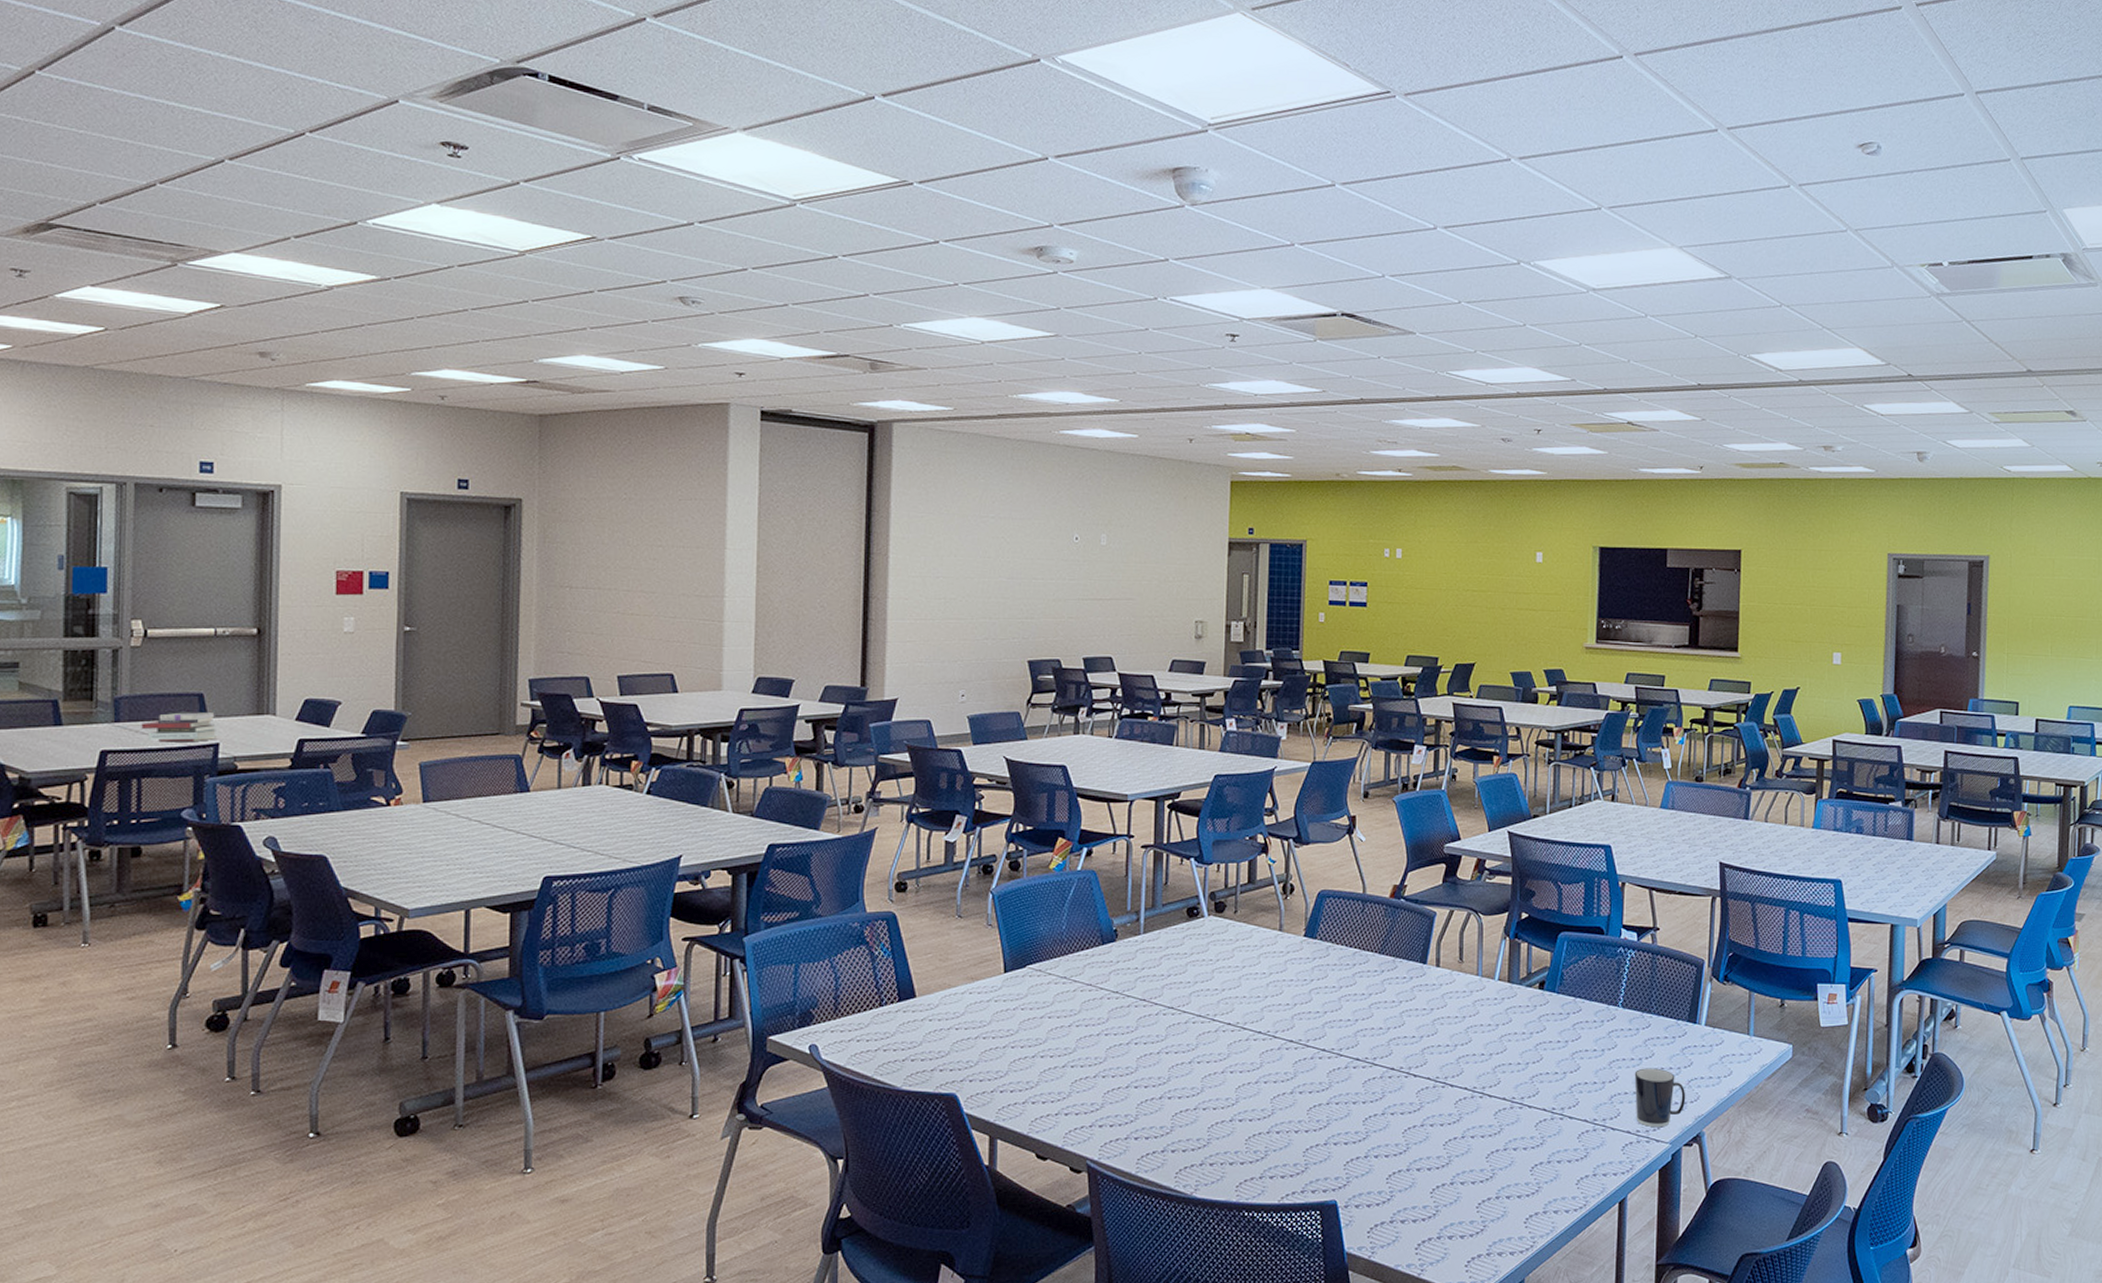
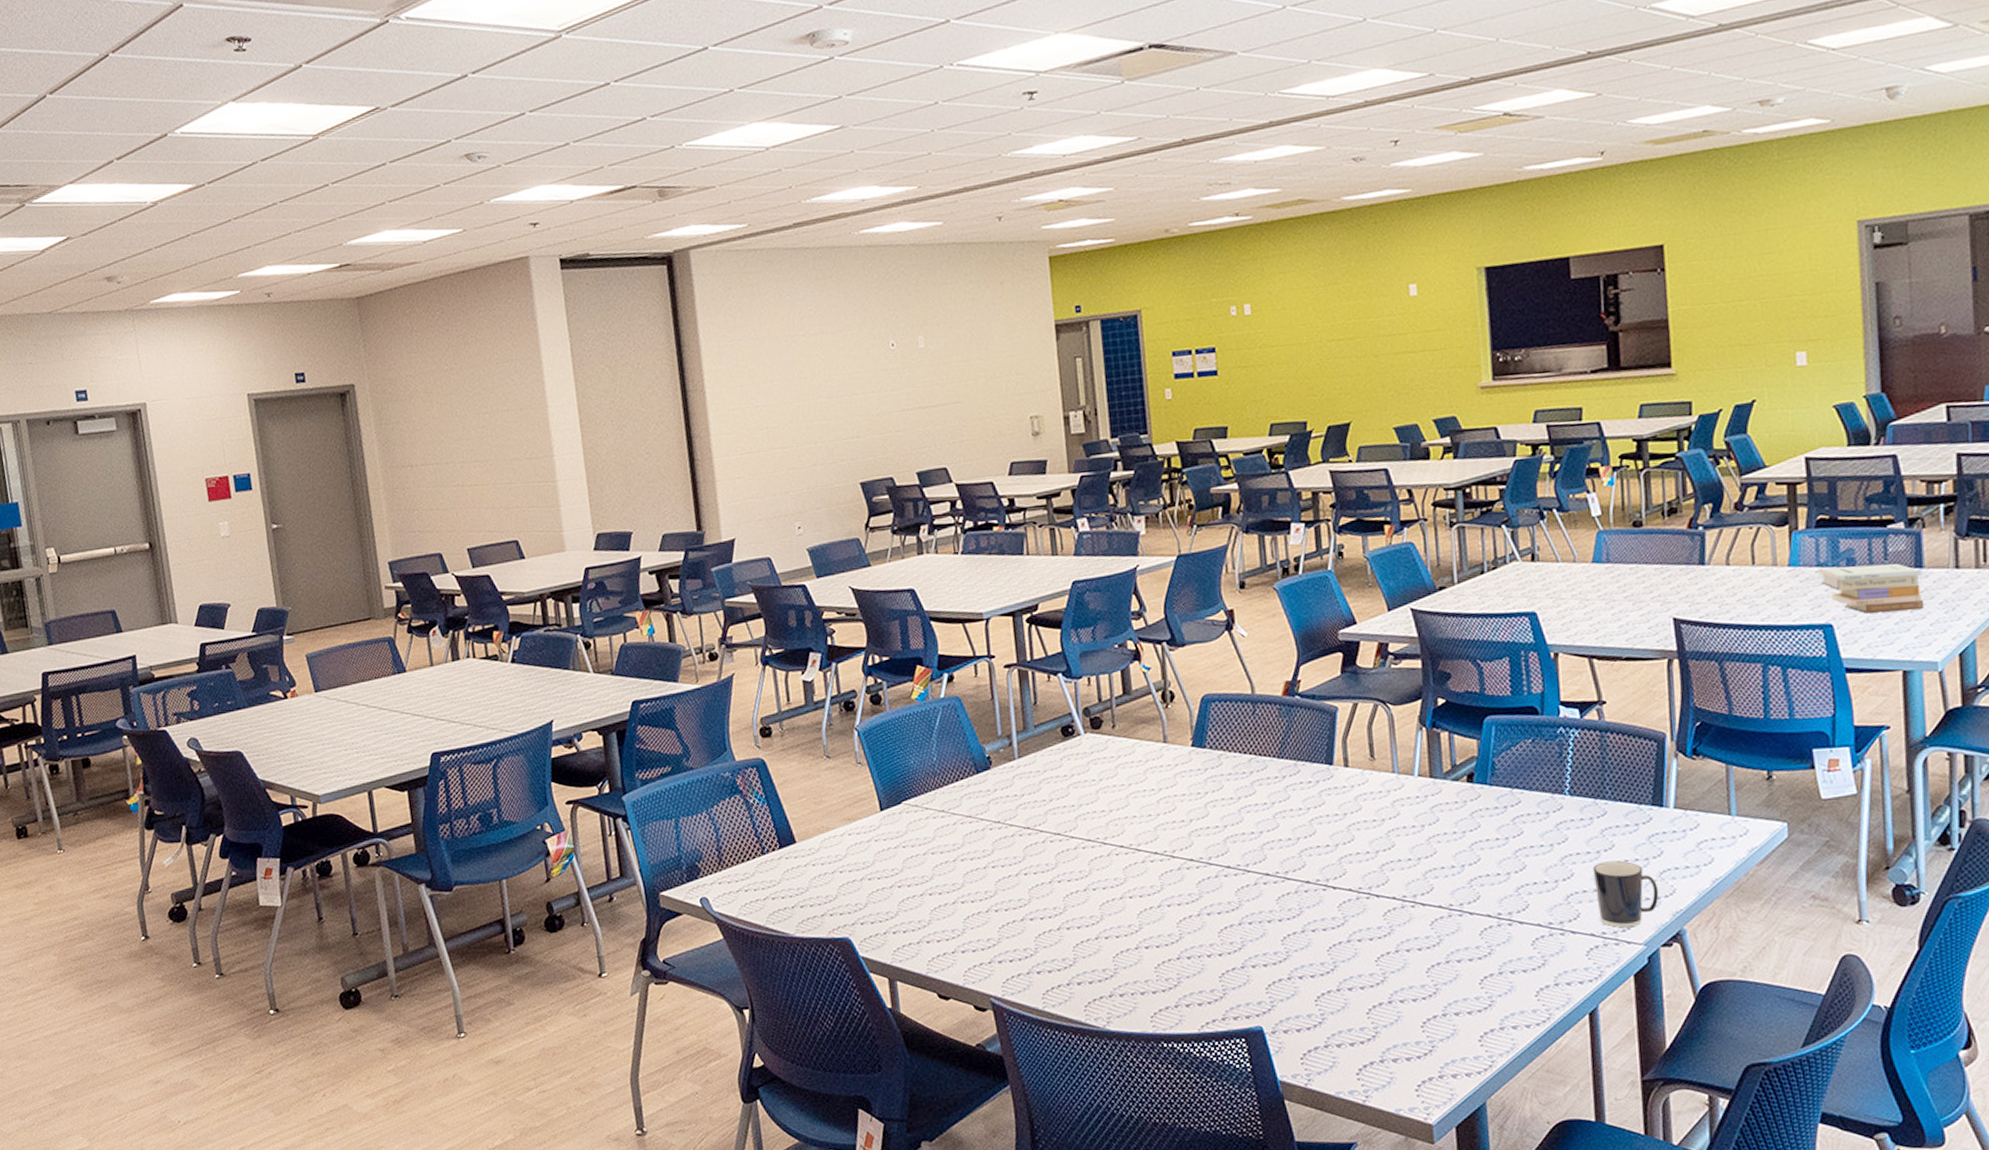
books: present [141,712,216,742] -> none [70,627,133,660]
books: none [1834,832,1912,874] -> present [1818,563,1923,613]

